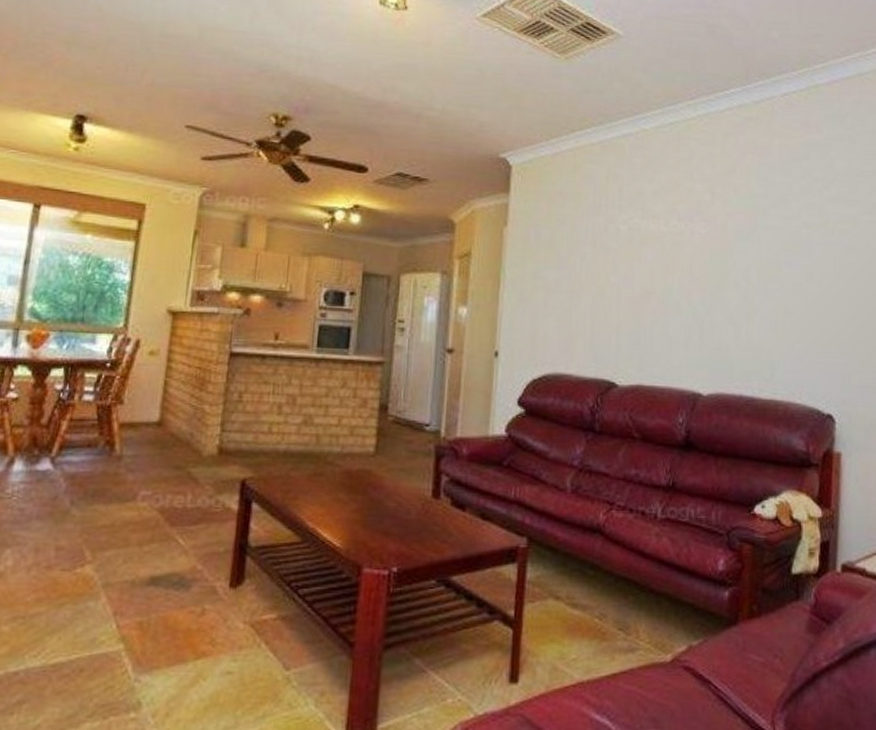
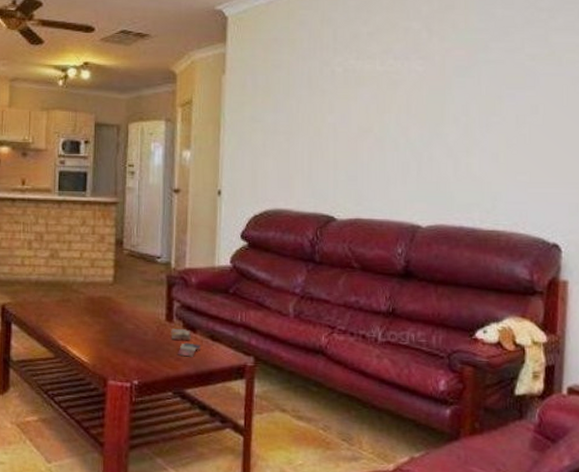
magazine: none [437,507,471,539] -> present [171,329,202,357]

